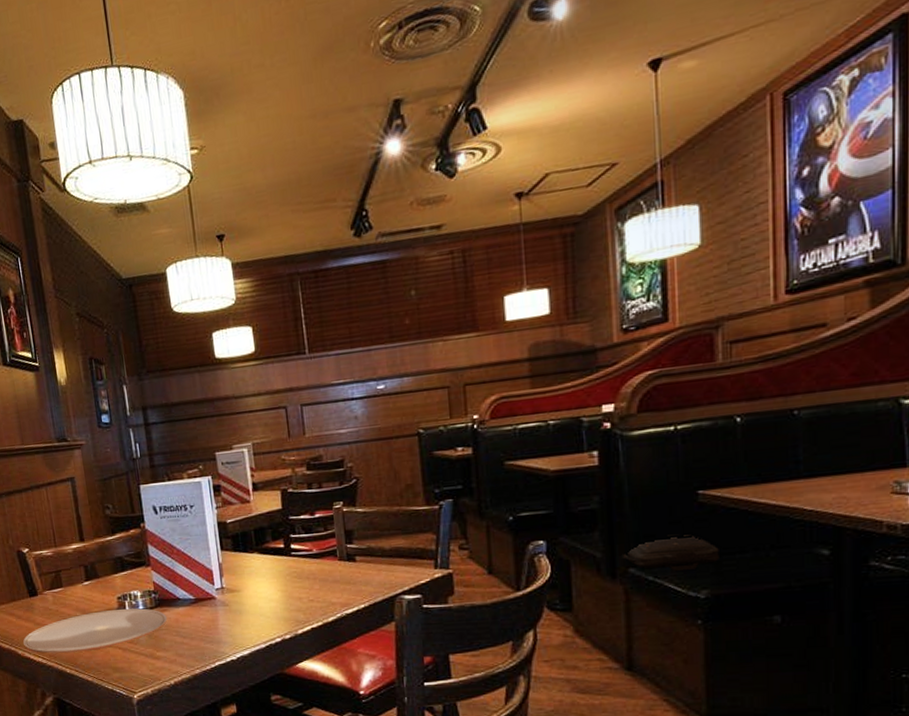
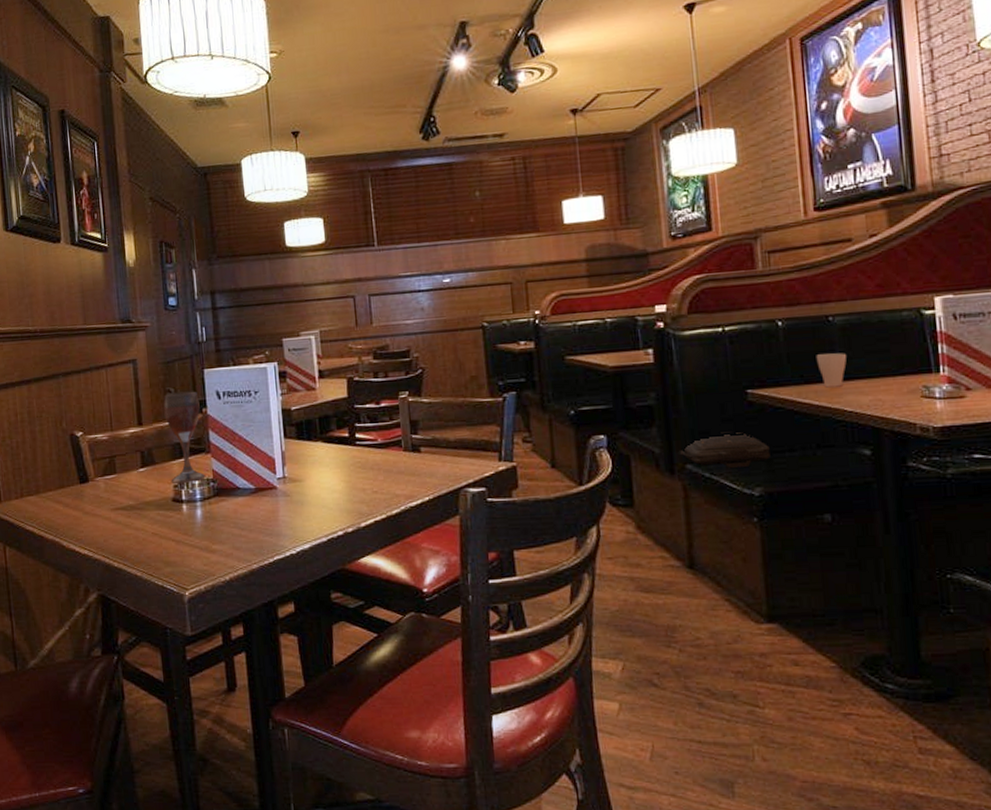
plate: present [22,608,168,654] -> none [68,497,226,545]
cup: none [102,506,147,596] -> present [163,391,205,484]
cup: none [776,449,812,487] -> present [816,353,848,389]

